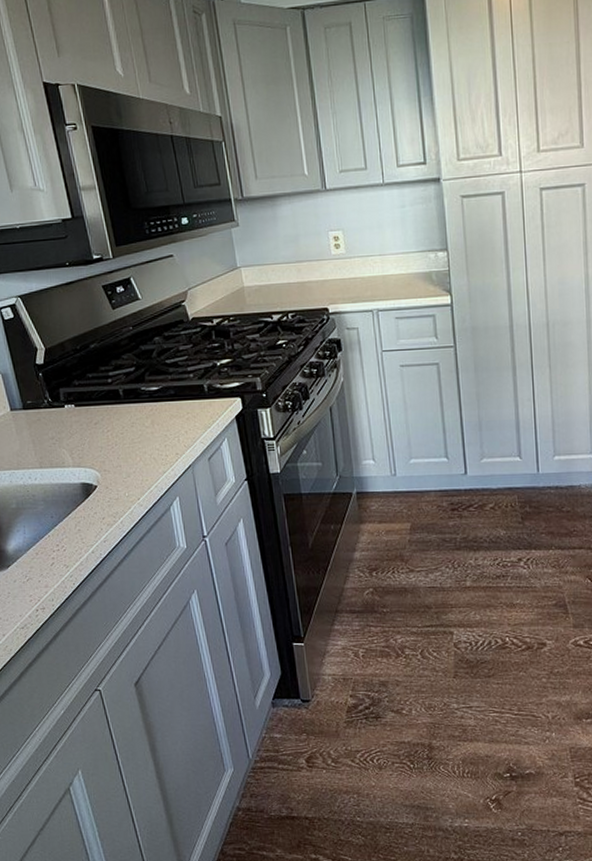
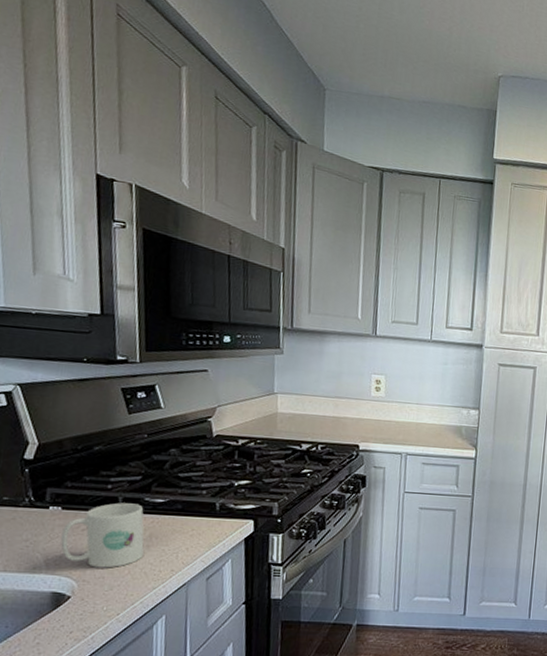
mug: none [79,394,151,458] -> present [61,502,145,568]

